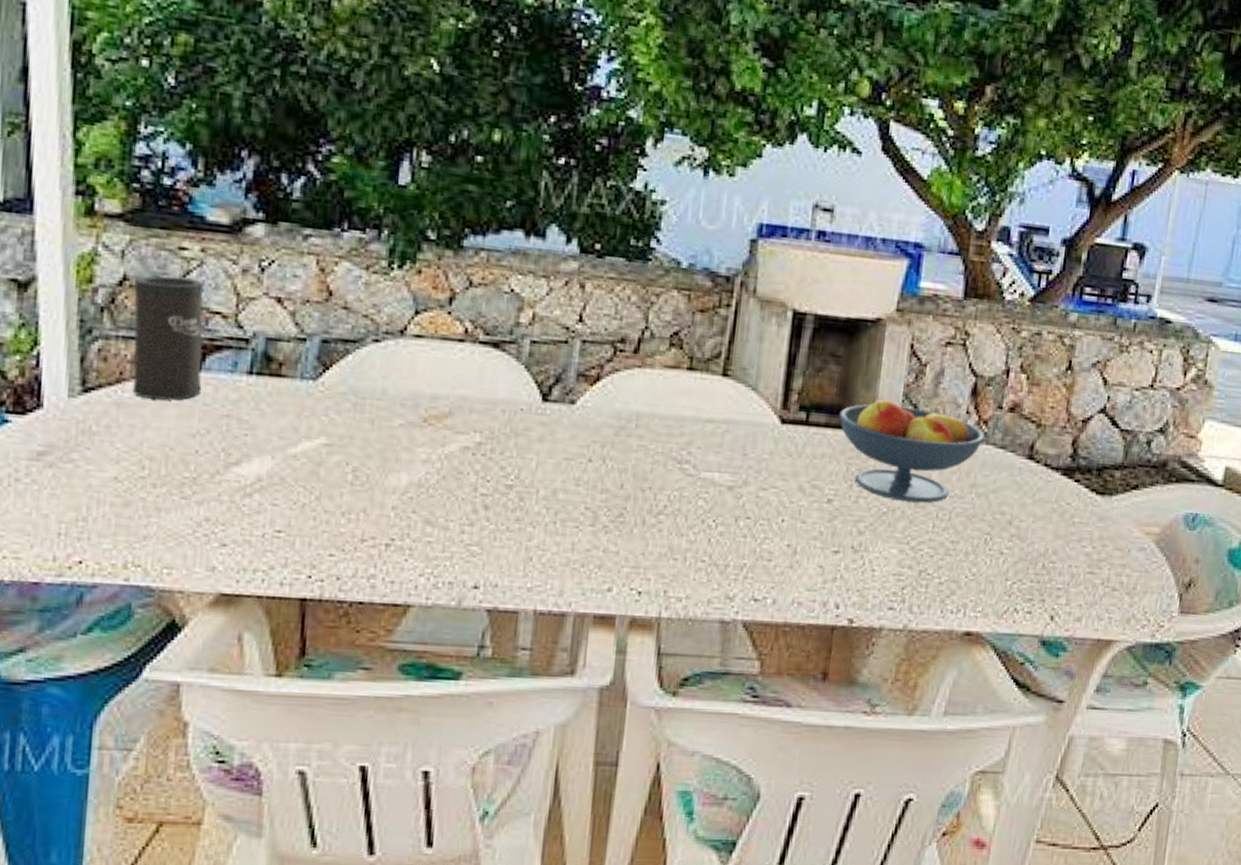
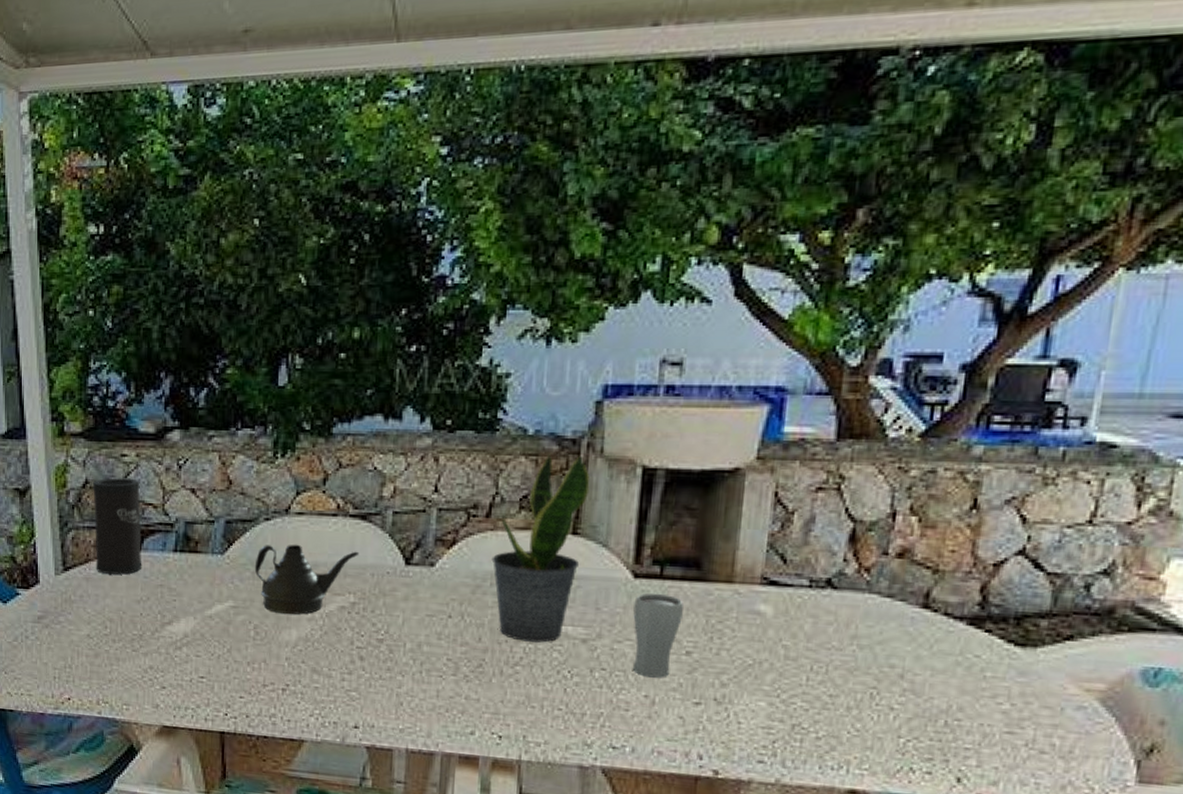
teapot: none [356,371,489,456] -> present [254,544,360,615]
potted plant: none [638,290,742,490] -> present [491,454,590,643]
drinking glass: none [776,440,827,527] -> present [632,593,684,678]
fruit bowl: present [839,400,985,503] -> none [696,551,868,656]

